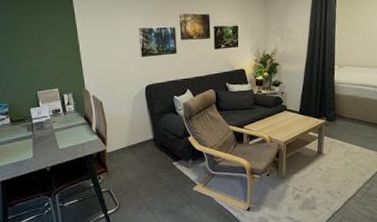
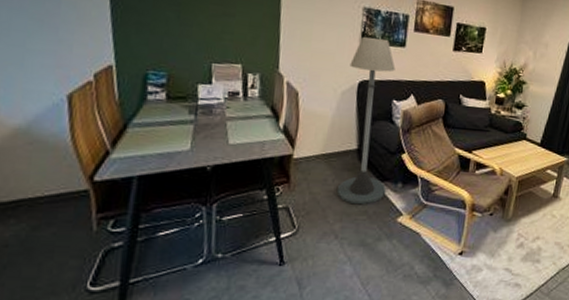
floor lamp: none [136,50,181,182] -> present [337,37,396,205]

